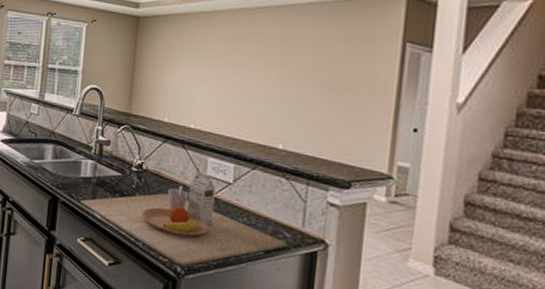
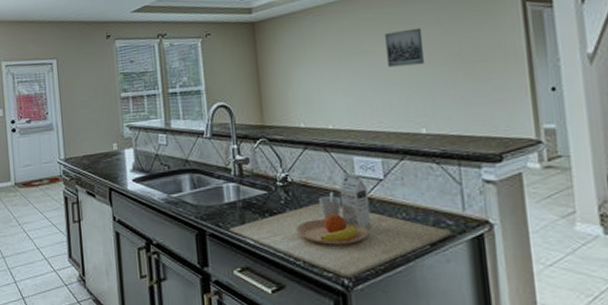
wall art: none [259,48,298,85] -> present [385,27,425,68]

